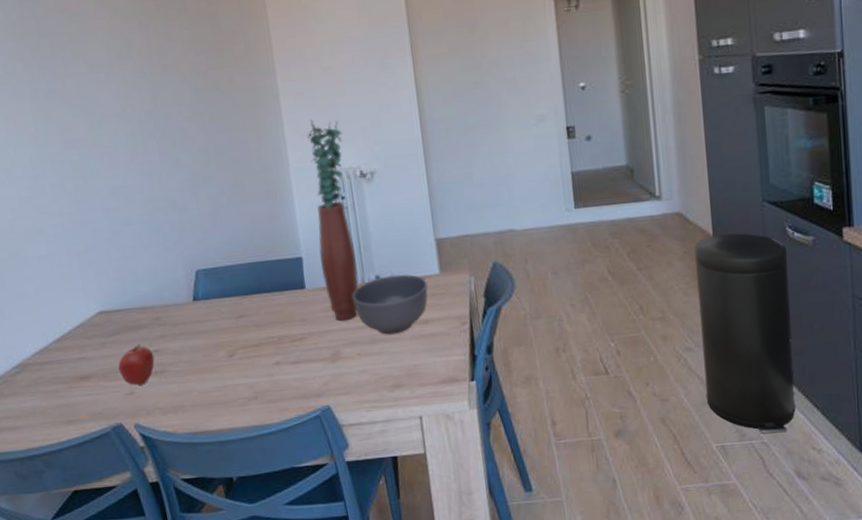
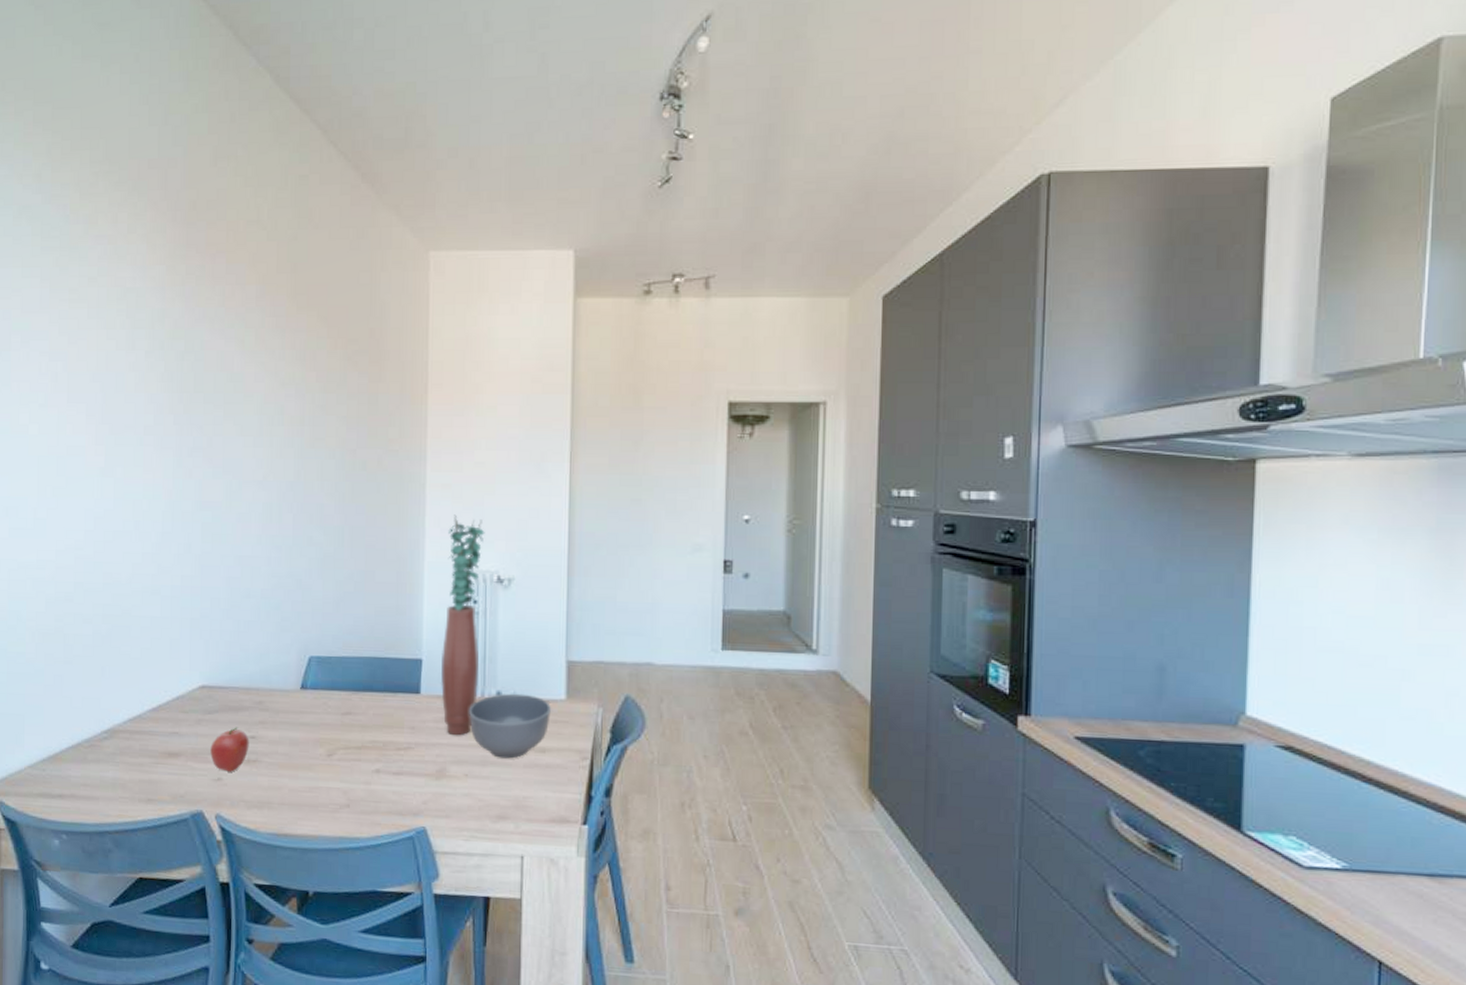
pedal bin: present [694,233,796,434] -> none [843,702,951,942]

